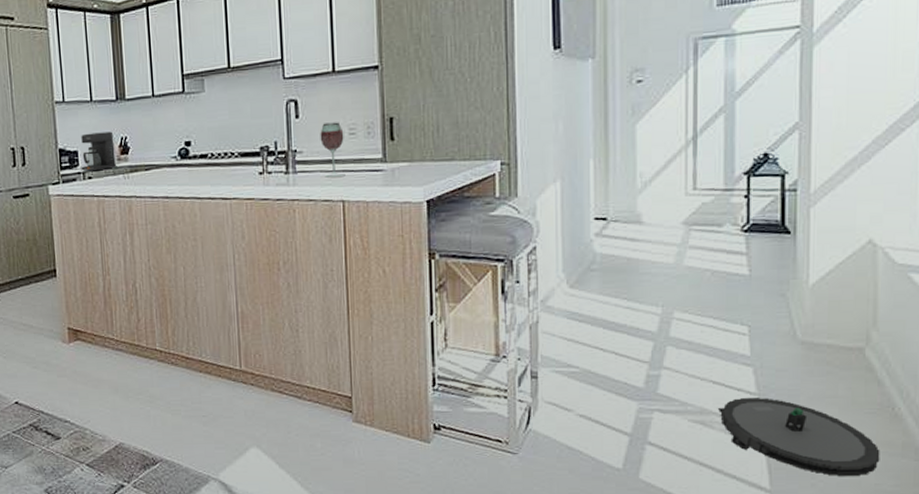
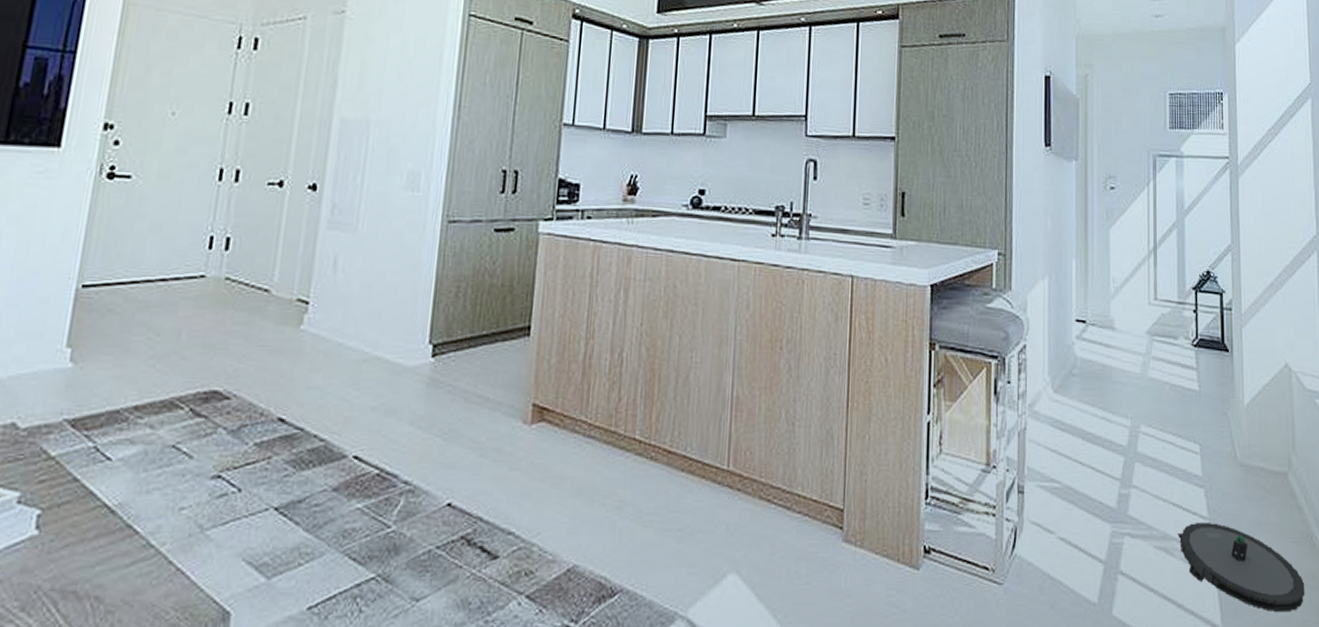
coffee maker: present [81,131,117,171] -> none [580,165,623,211]
wineglass: present [320,122,344,178] -> none [835,189,859,249]

